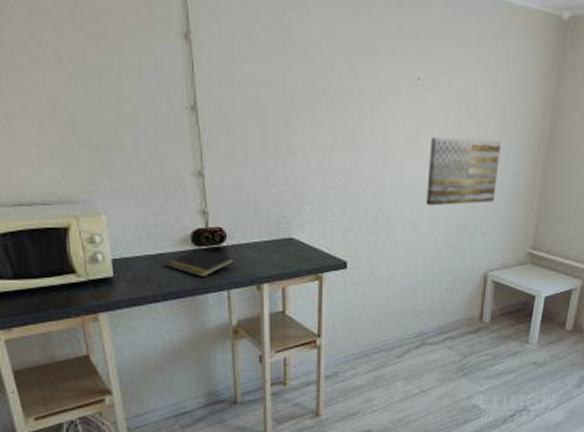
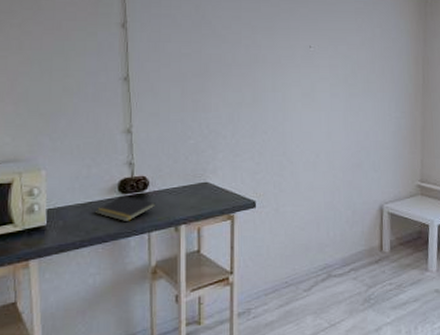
wall art: present [426,137,502,206] -> none [323,91,384,148]

